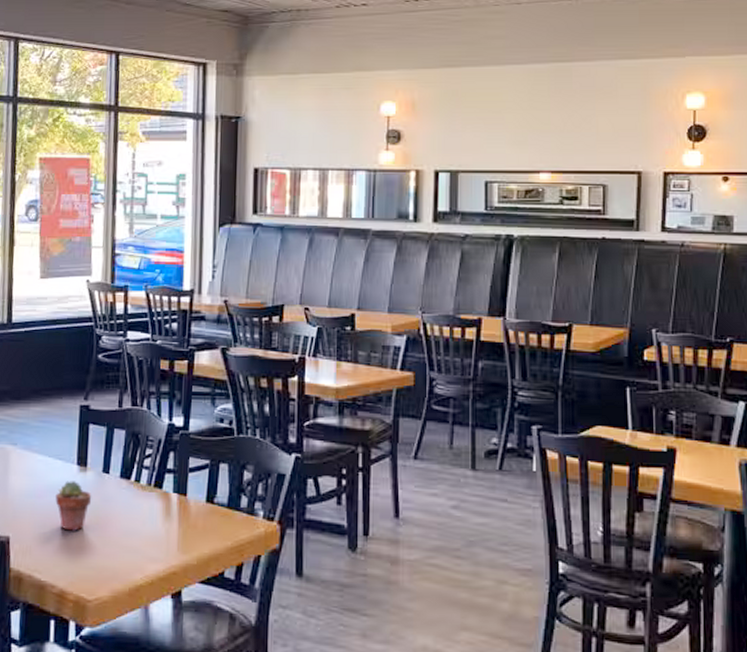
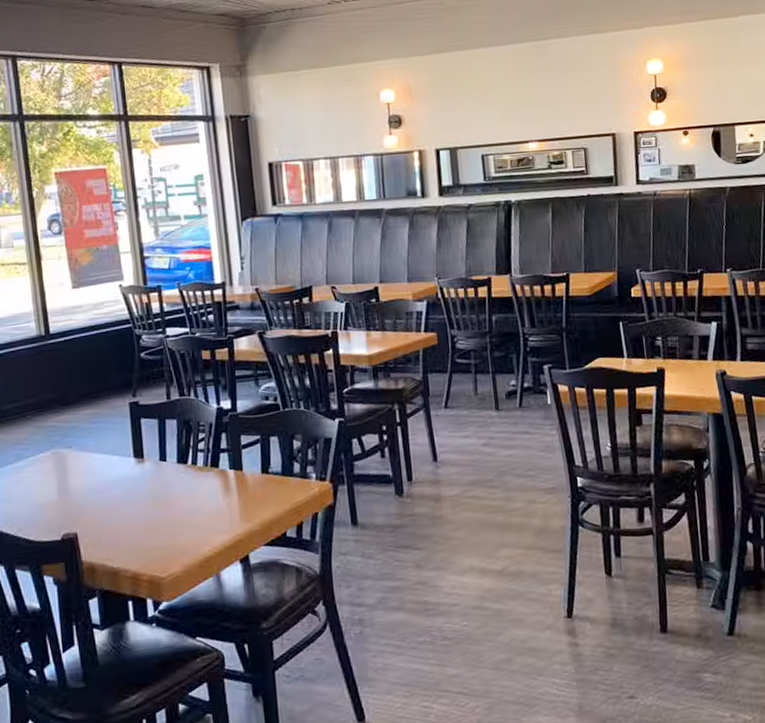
potted succulent: present [55,481,92,531] -> none [117,472,153,519]

